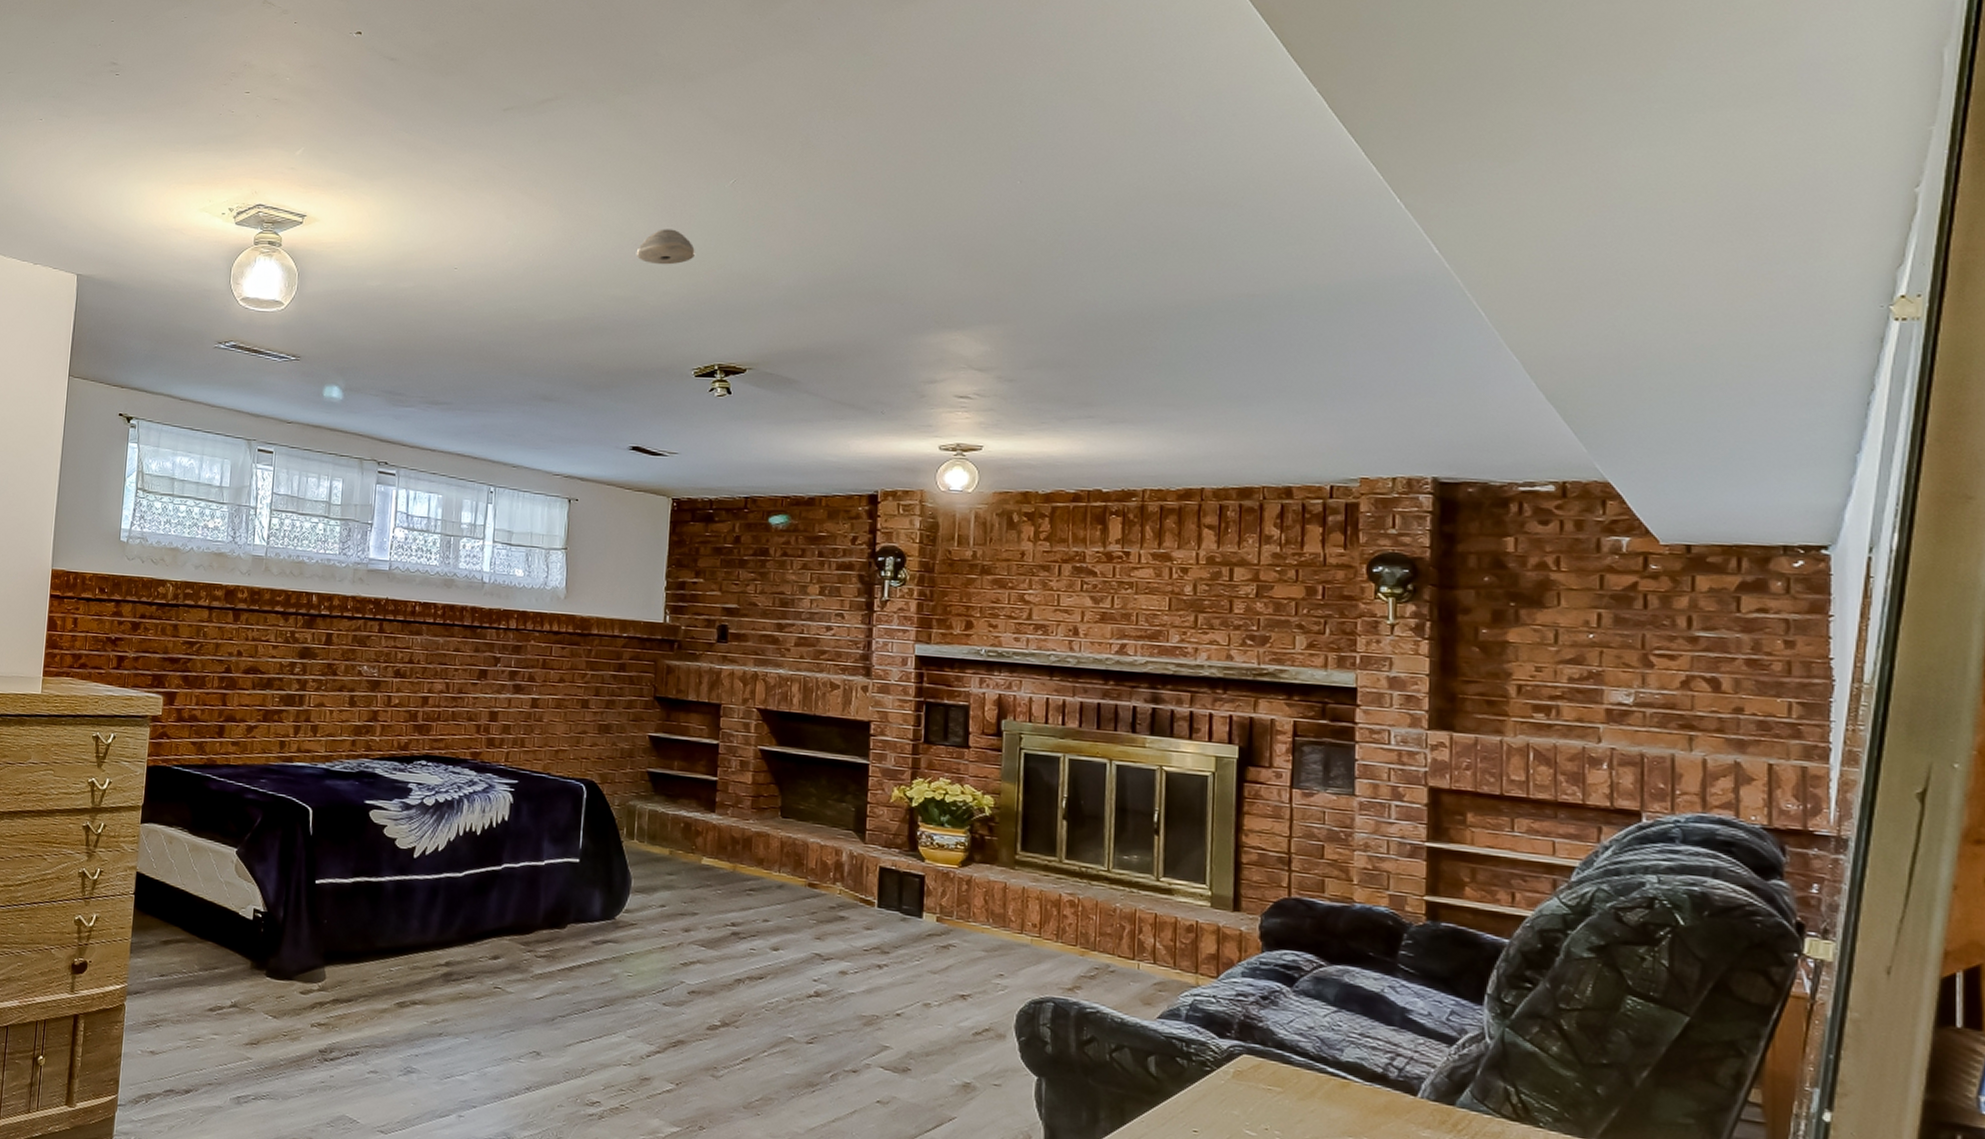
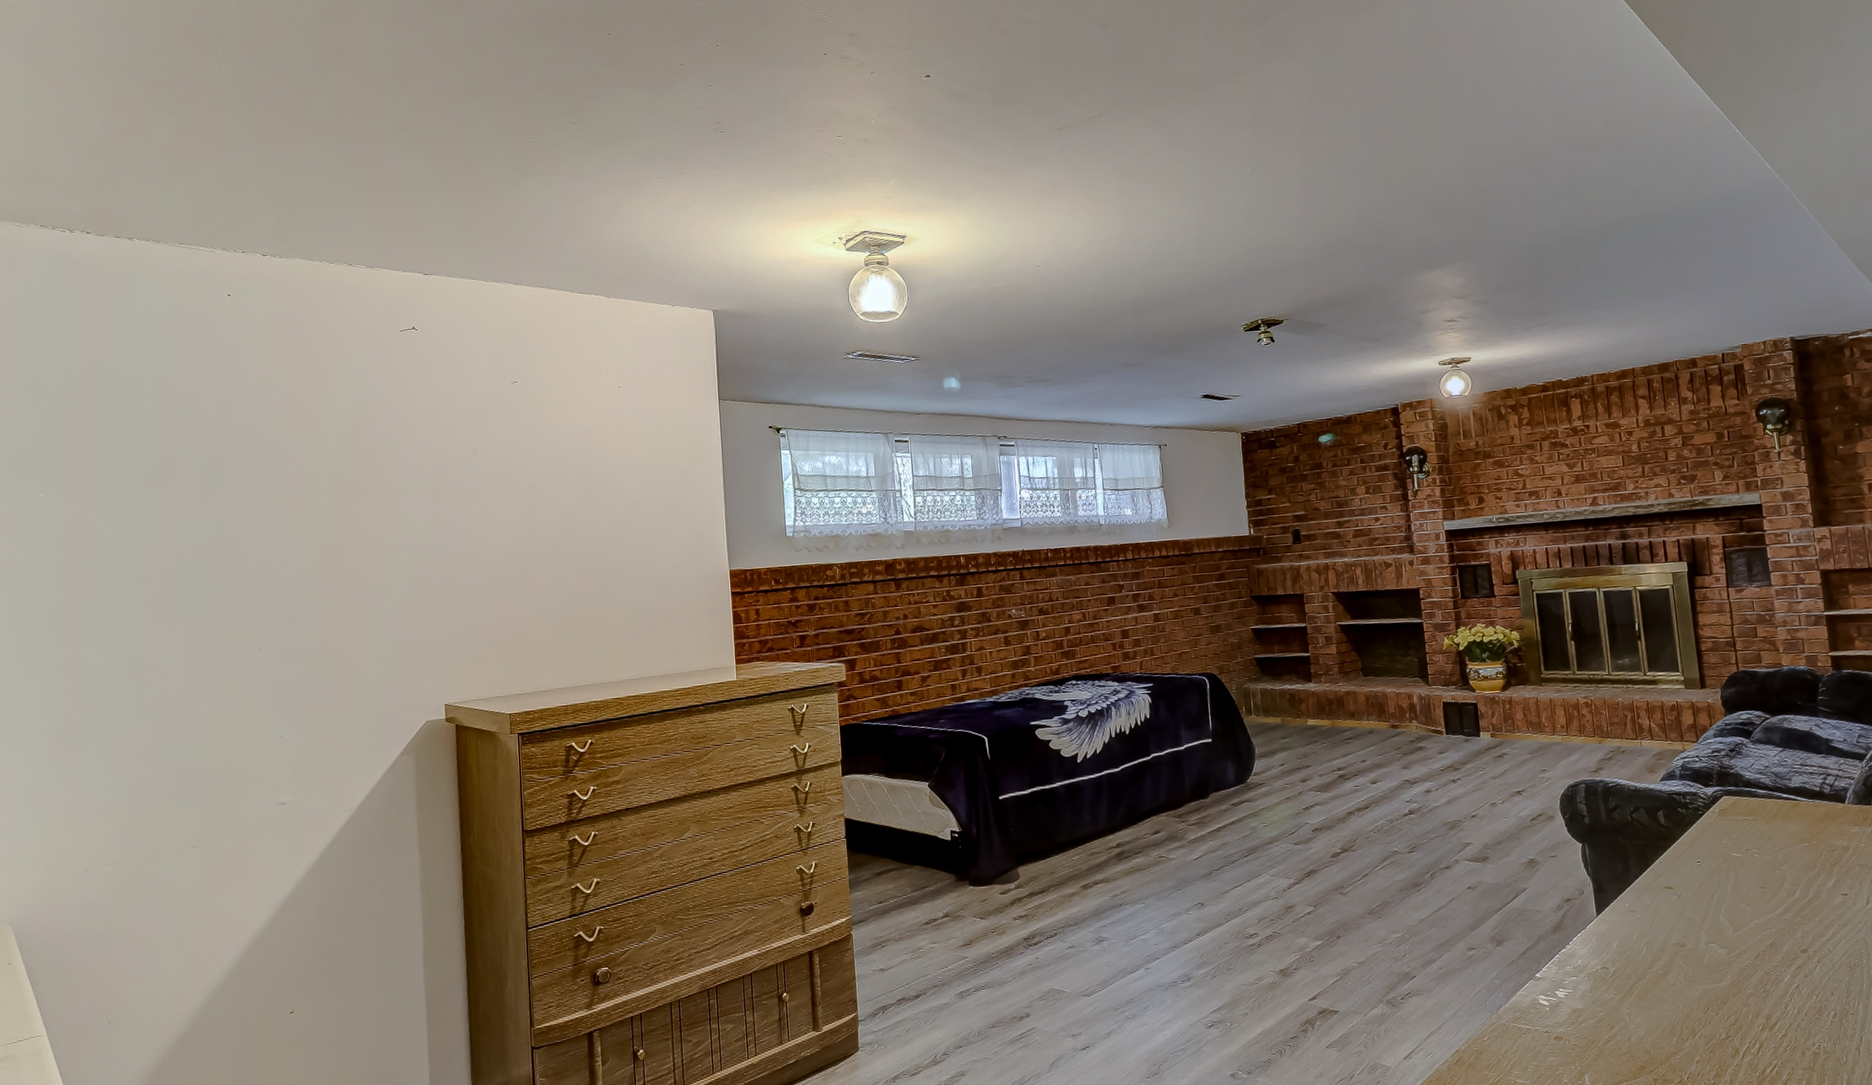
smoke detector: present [636,229,696,265] -> none [1183,213,1230,244]

